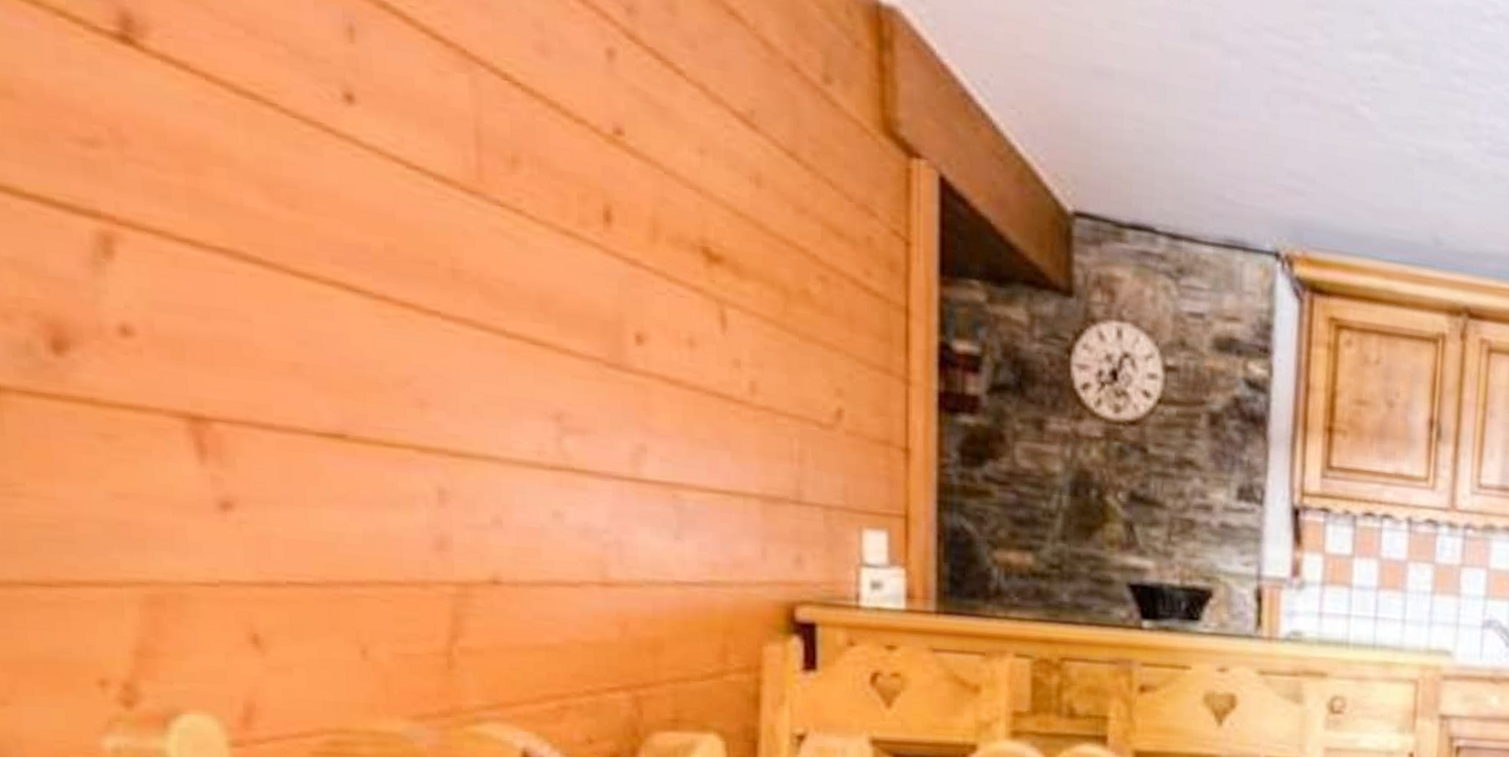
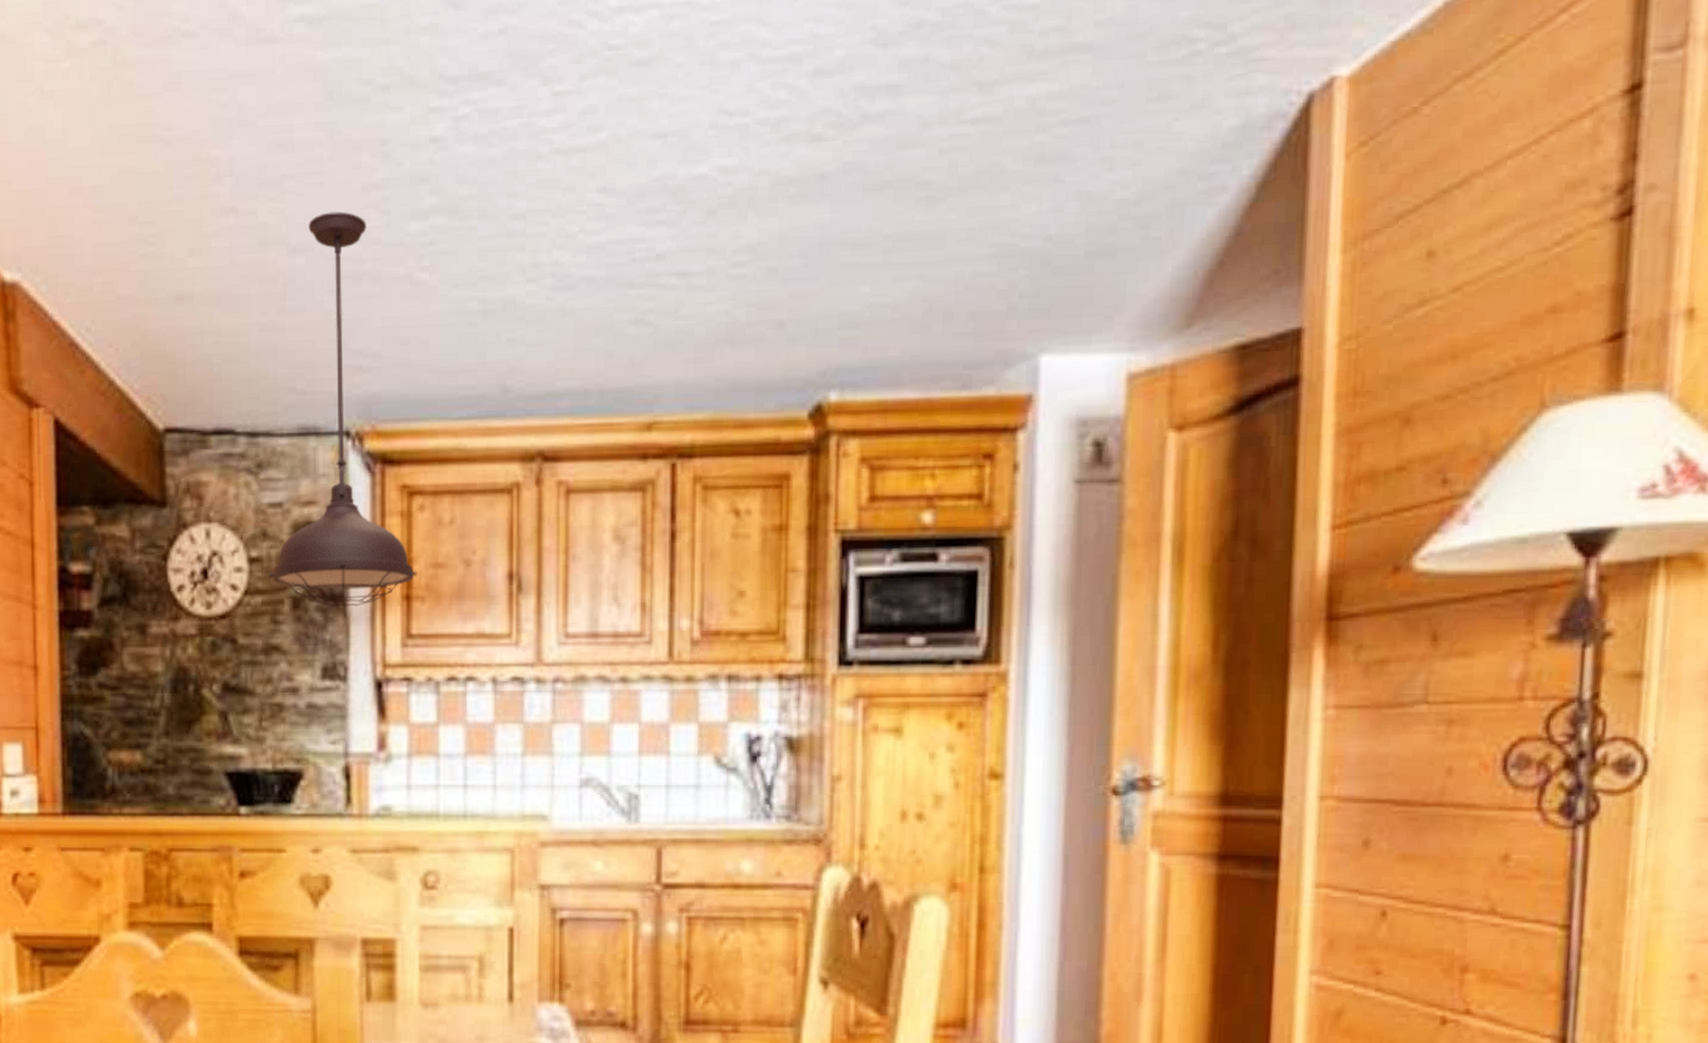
light fixture: none [1186,19,1341,432] -> present [269,211,417,607]

